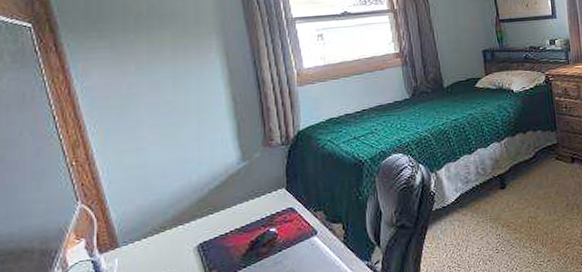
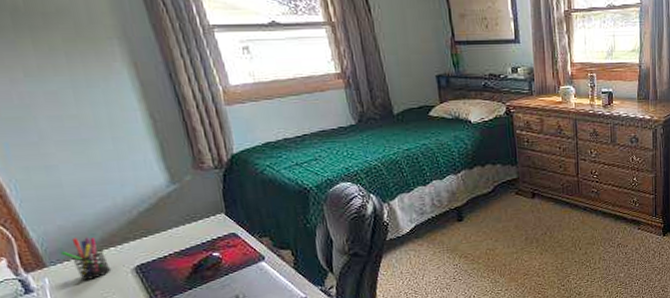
pen holder: none [133,215,176,260] -> present [60,237,112,280]

